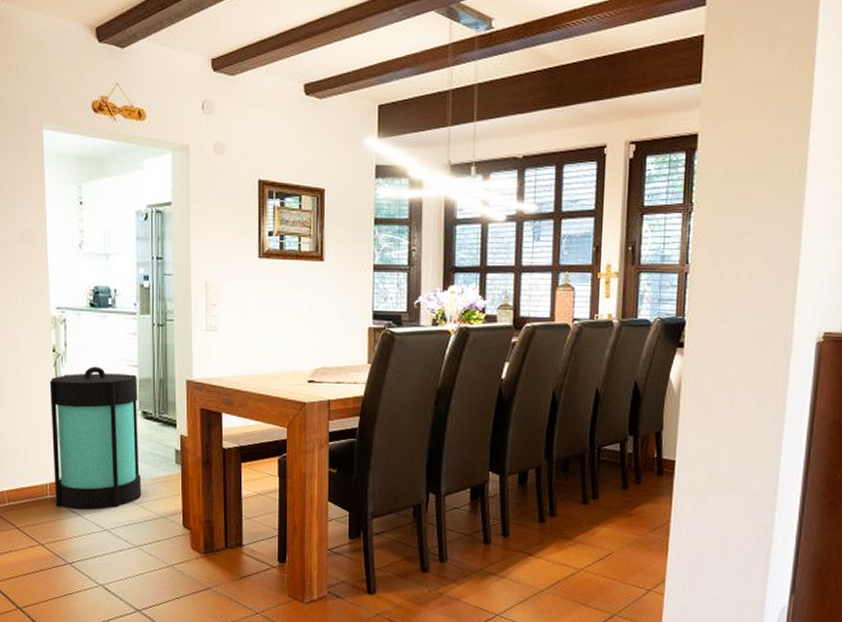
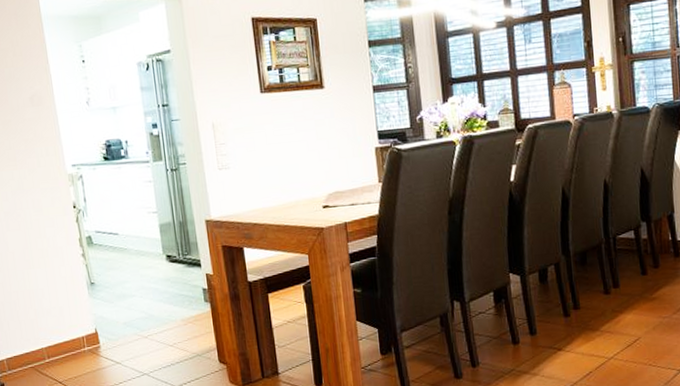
lantern: present [49,367,142,510] -> none [73,217,176,358]

